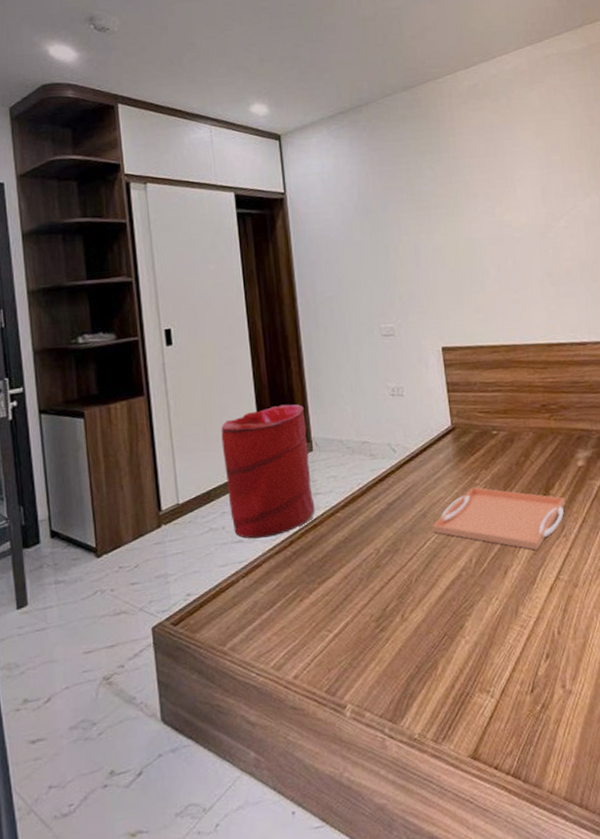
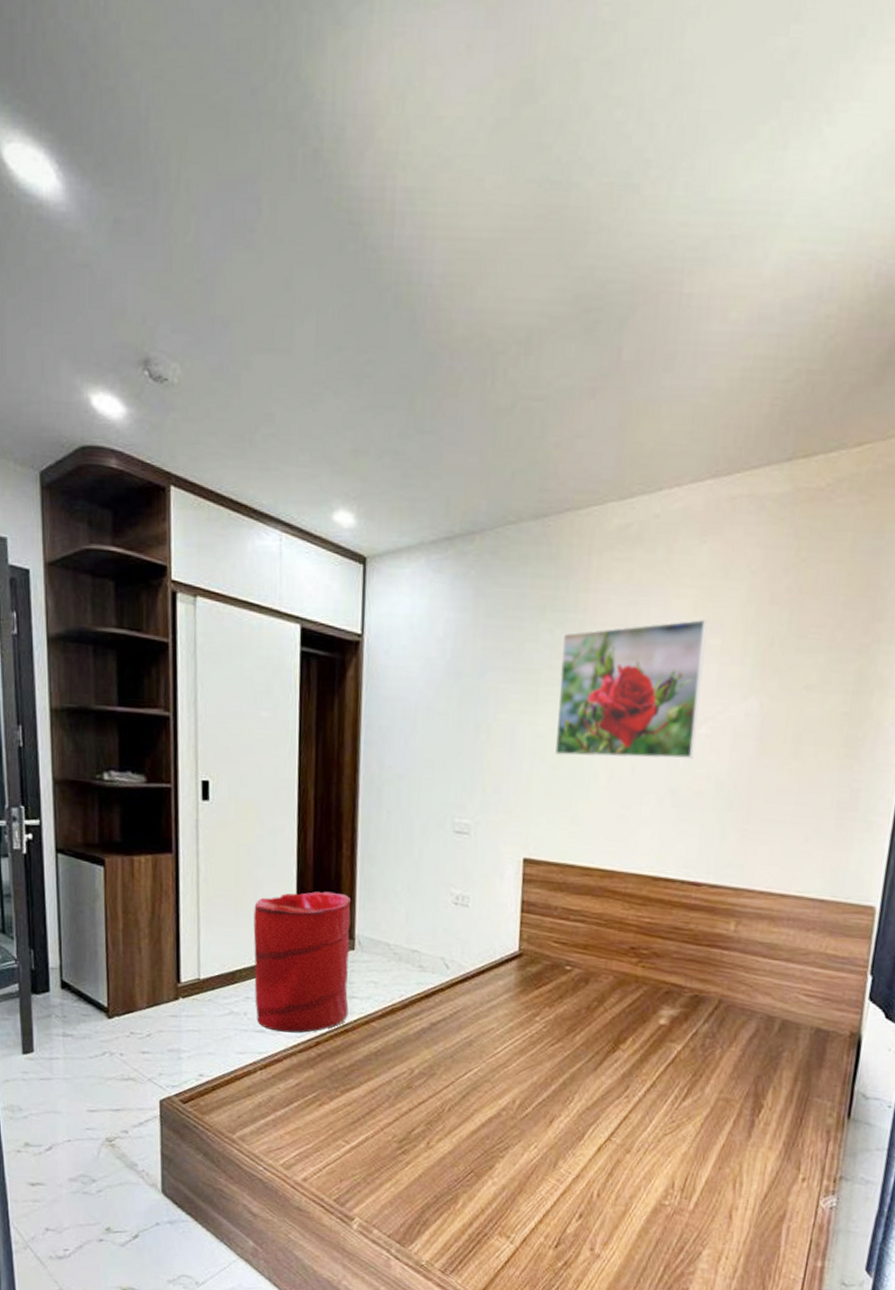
serving tray: present [432,487,565,550] -> none [476,1024,636,1106]
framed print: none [442,143,559,260] -> present [555,620,708,759]

